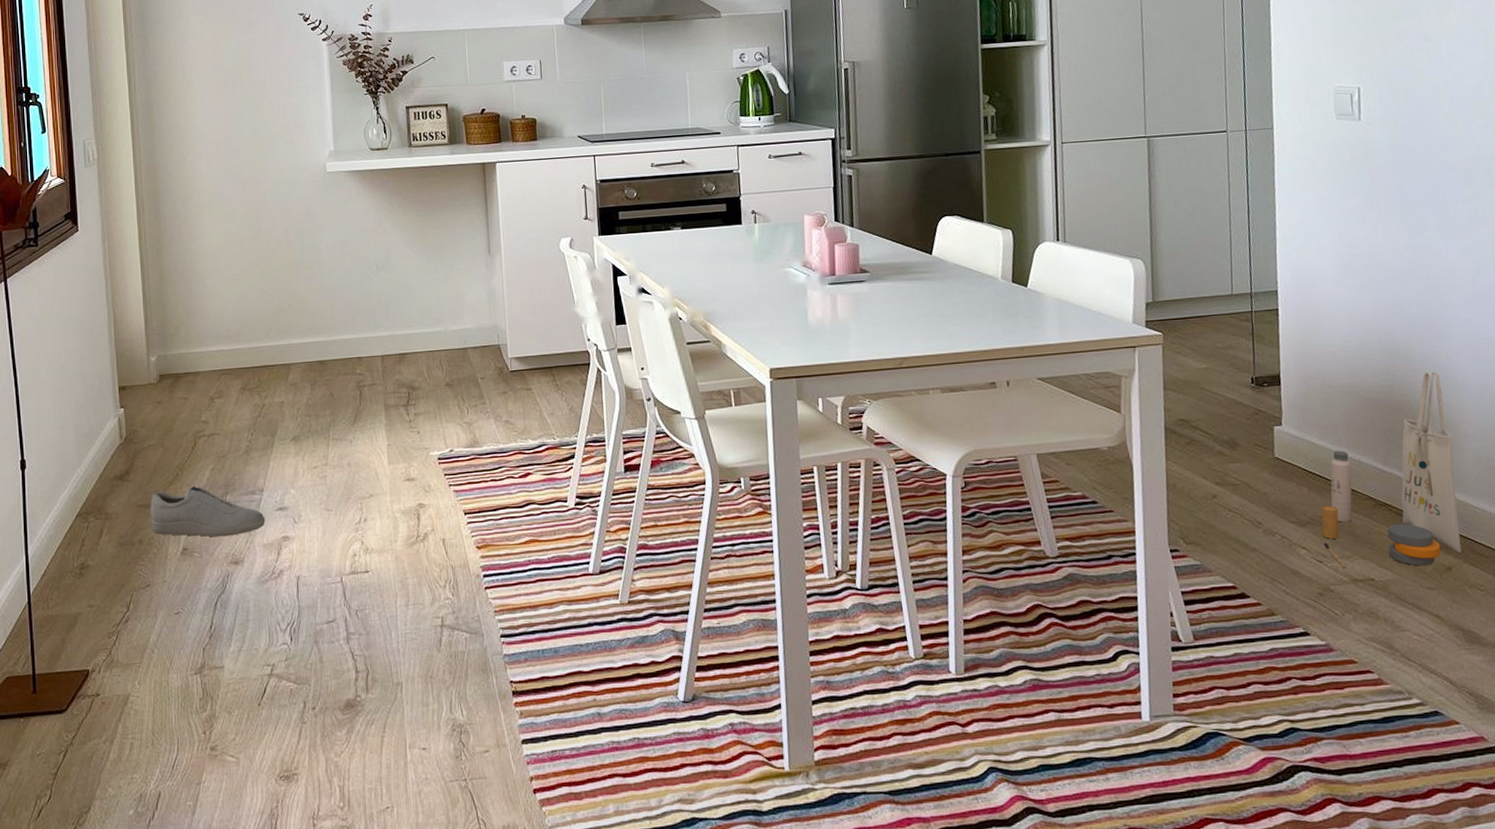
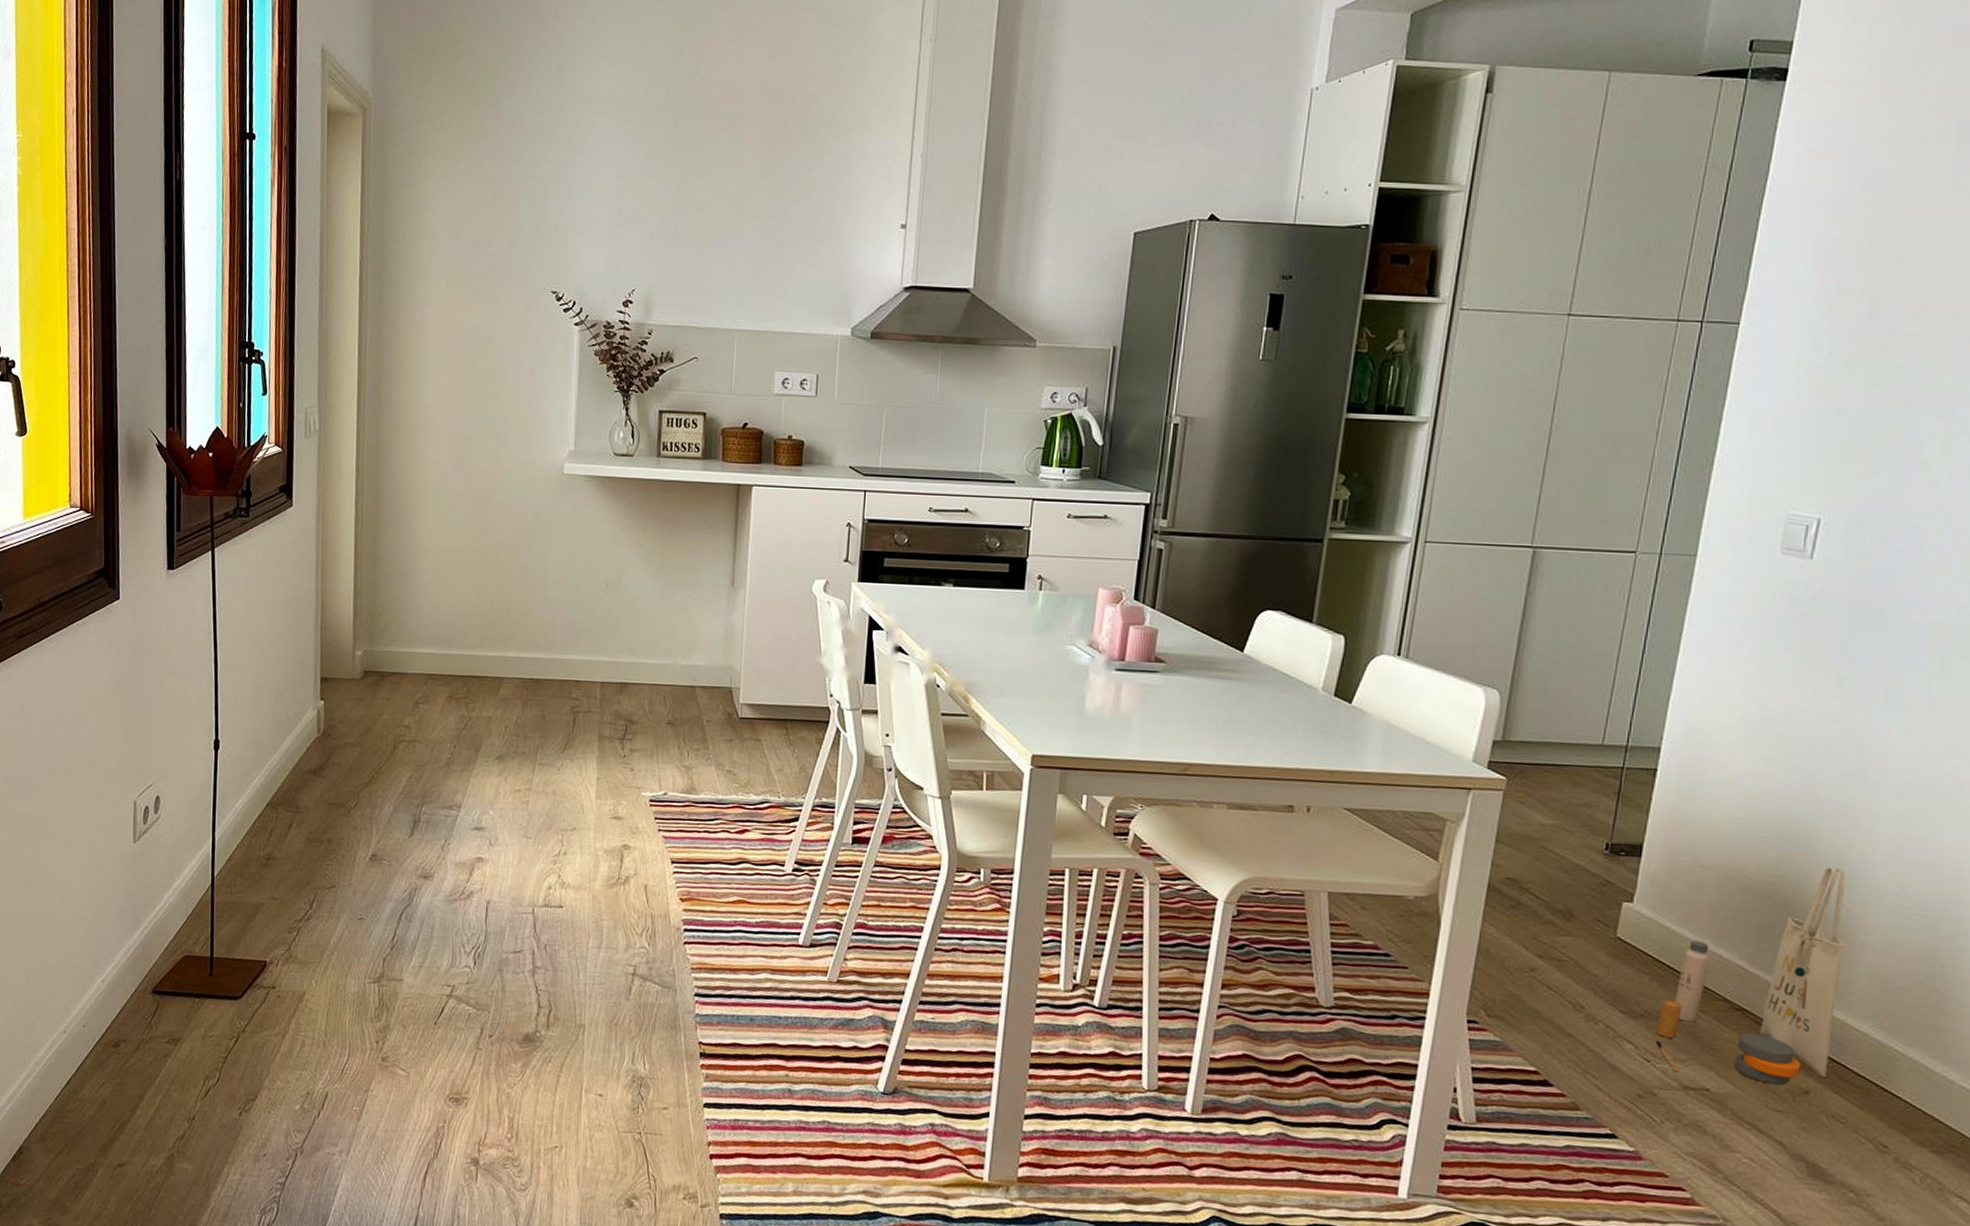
shoe: present [150,485,266,537] -> none [341,791,460,849]

